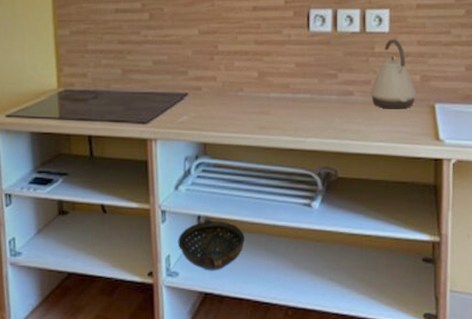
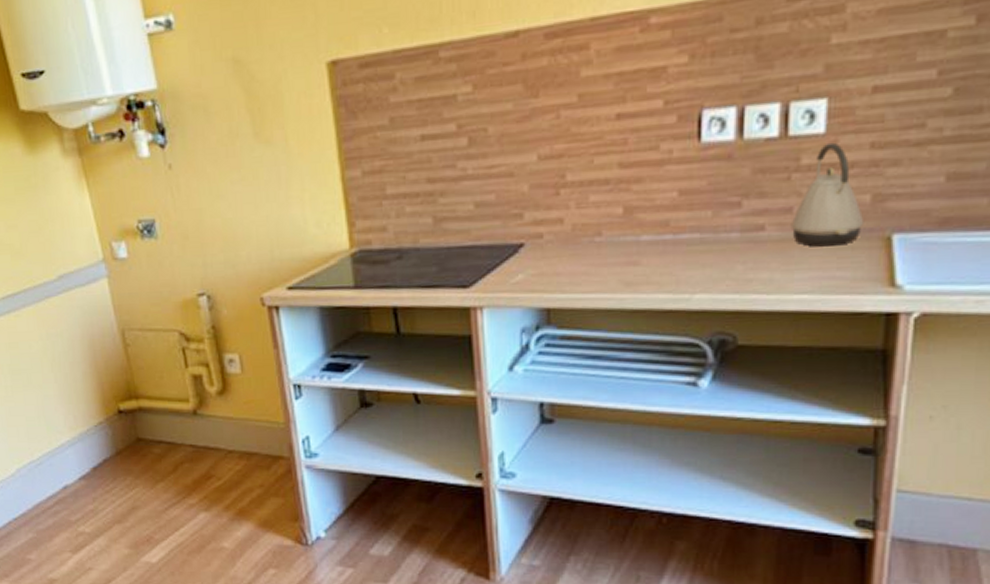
colander: present [178,218,244,271] -> none [514,405,603,471]

